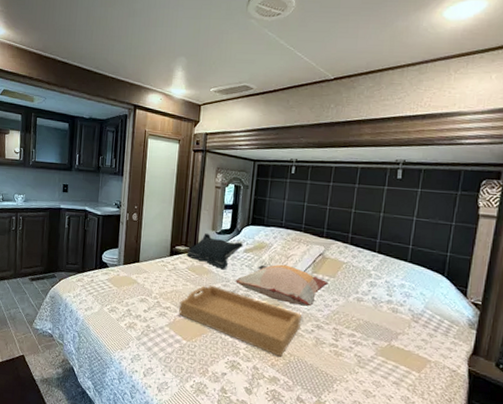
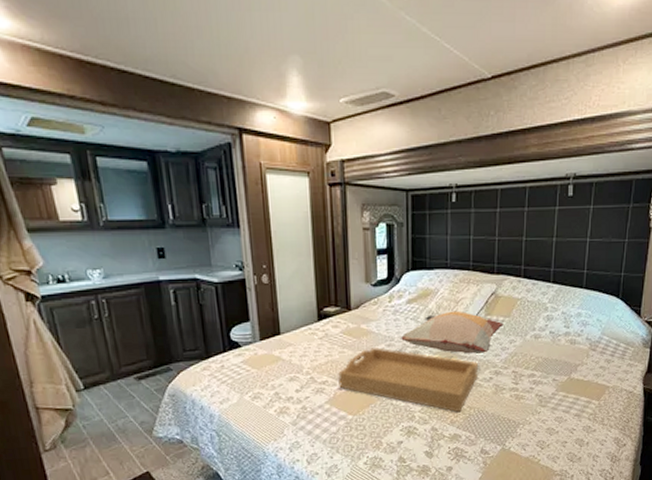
cushion: present [186,233,244,270] -> none [338,287,406,328]

